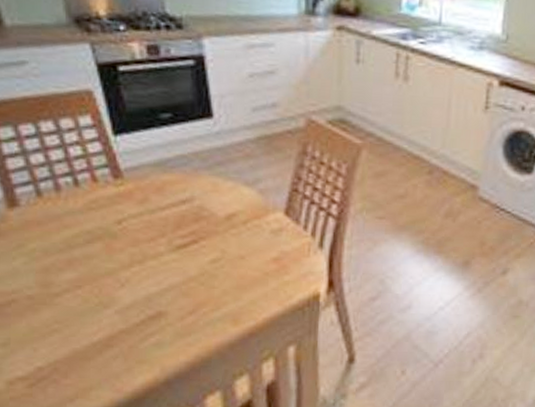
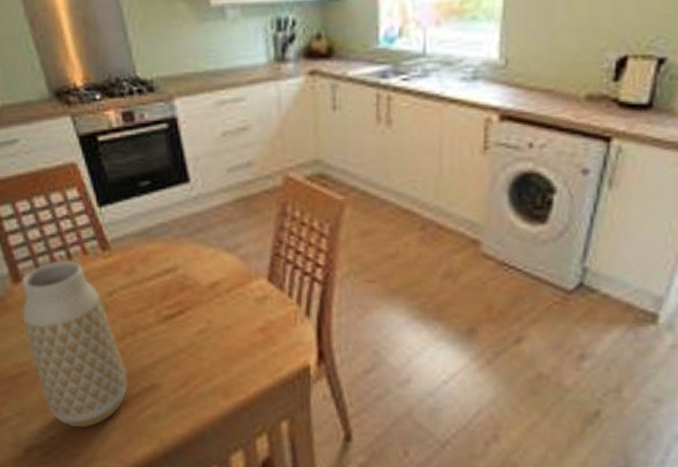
vase: none [15,187,132,358] -> present [20,261,128,428]

